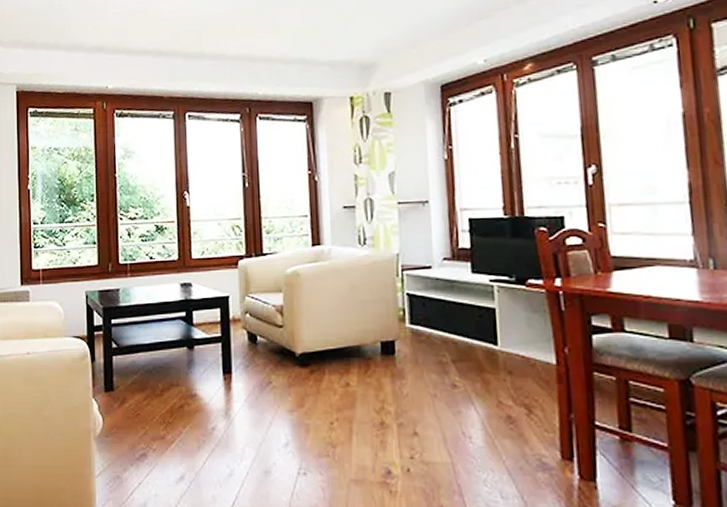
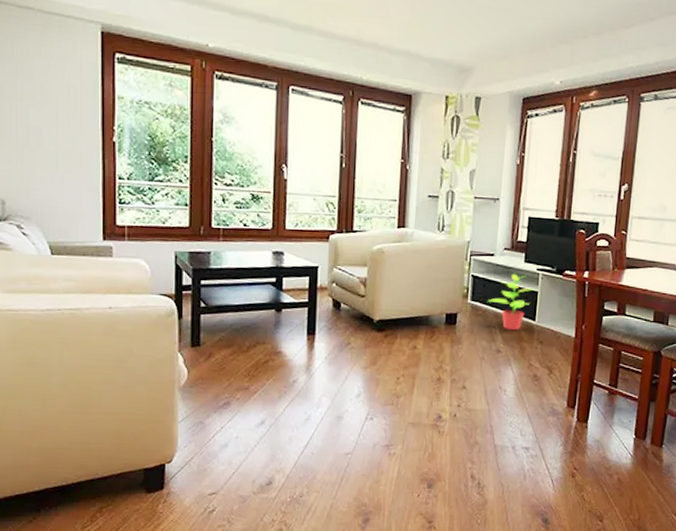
potted plant: none [430,287,492,359] -> present [487,273,536,331]

